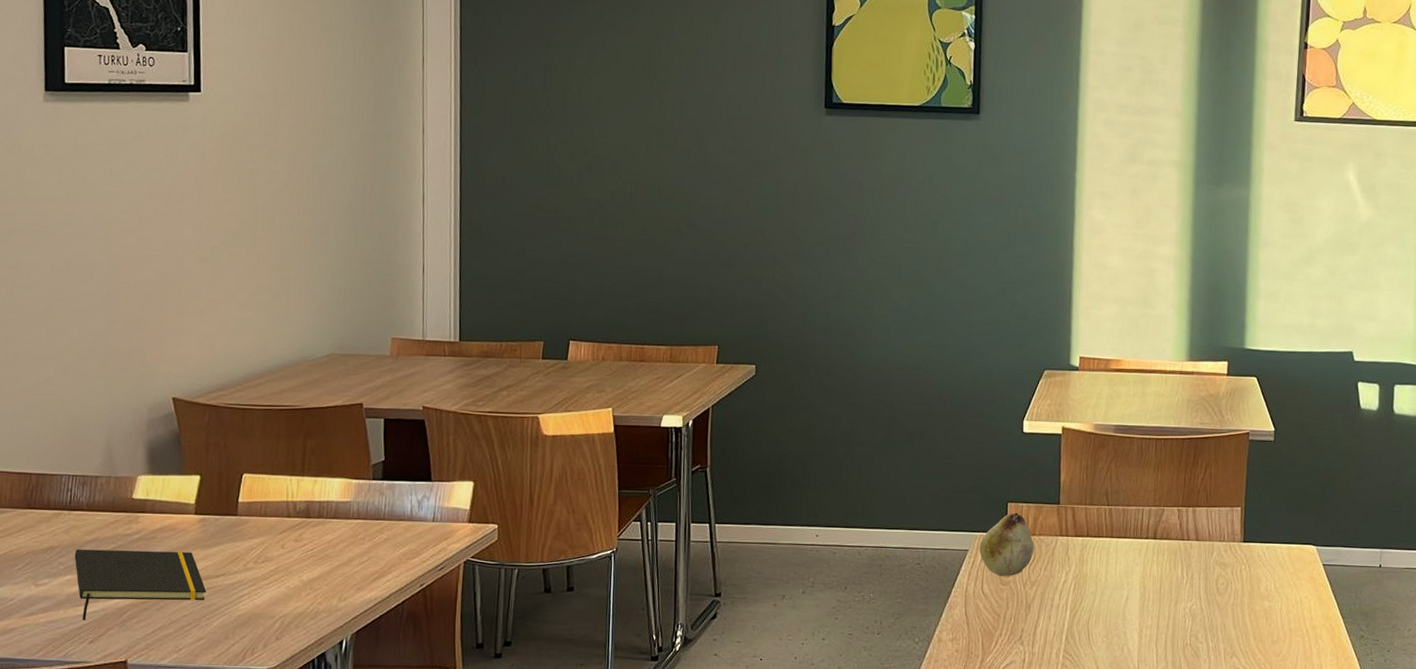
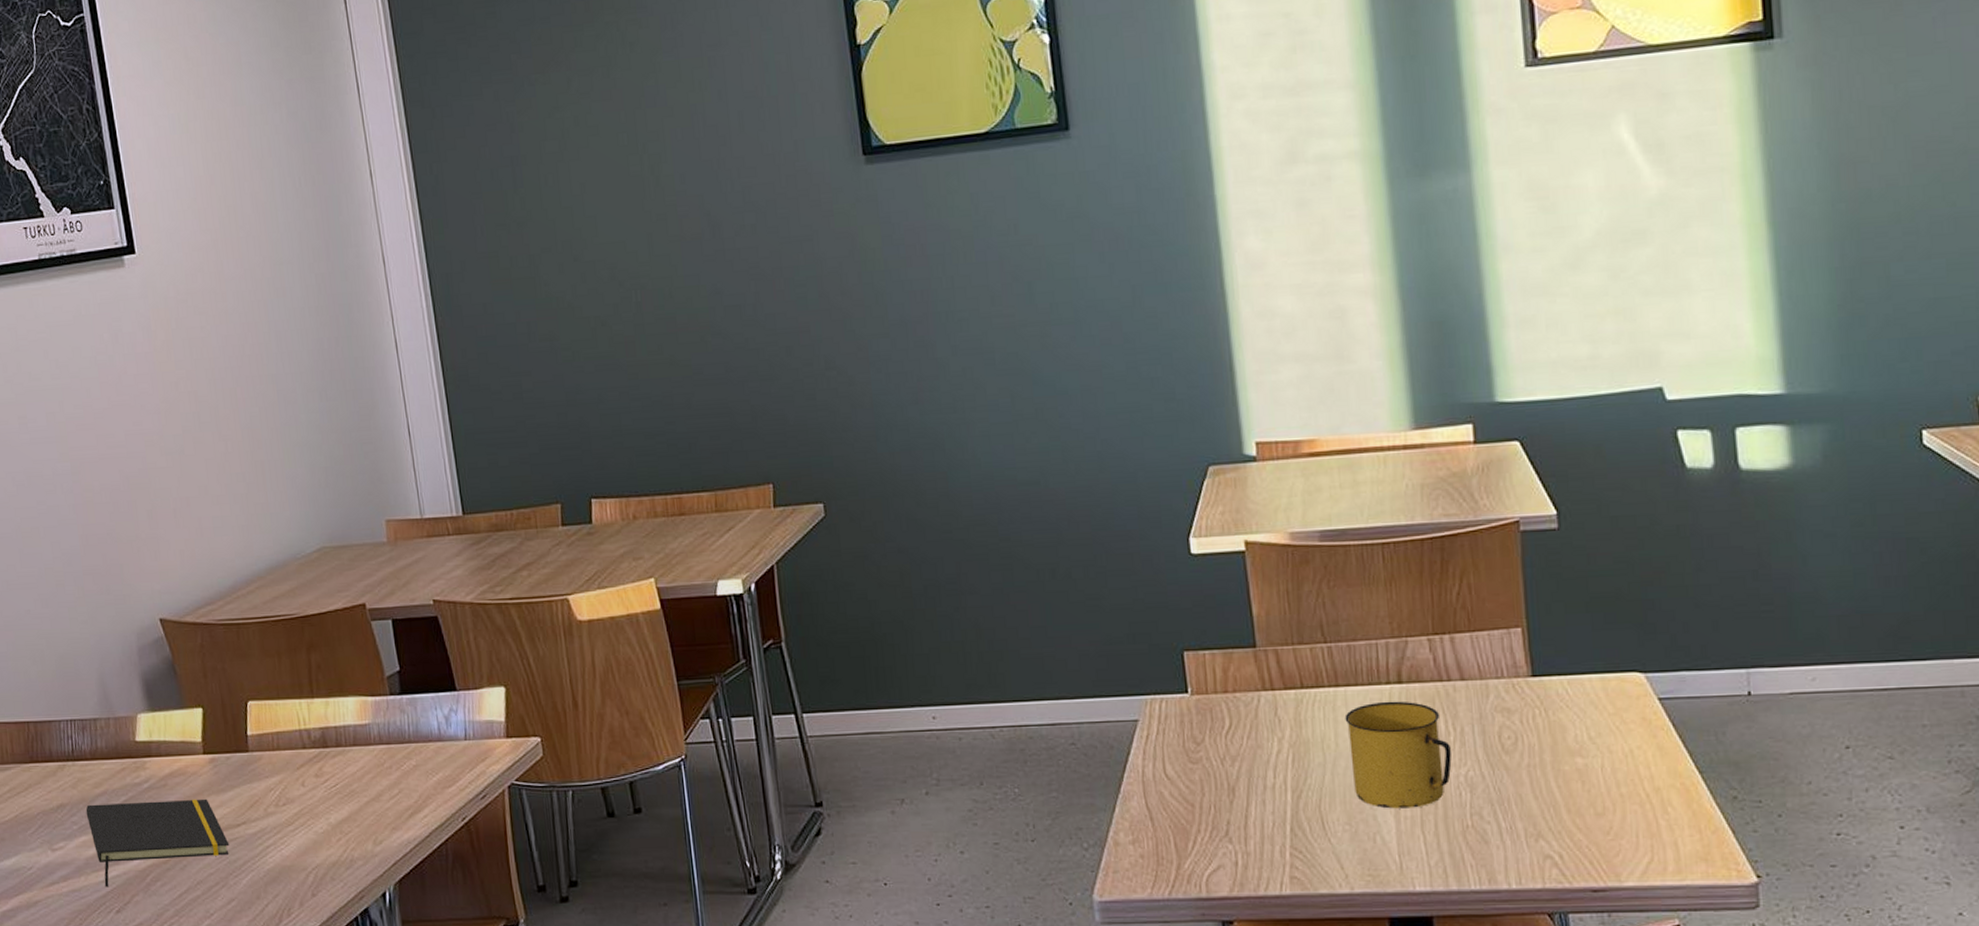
fruit: present [980,512,1034,577] -> none [1153,663,1229,753]
mug: none [1114,551,1183,629] -> present [1345,701,1452,809]

